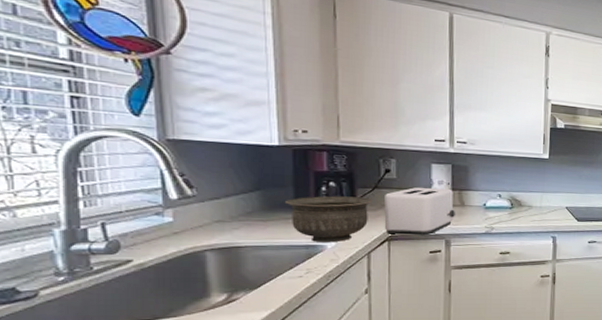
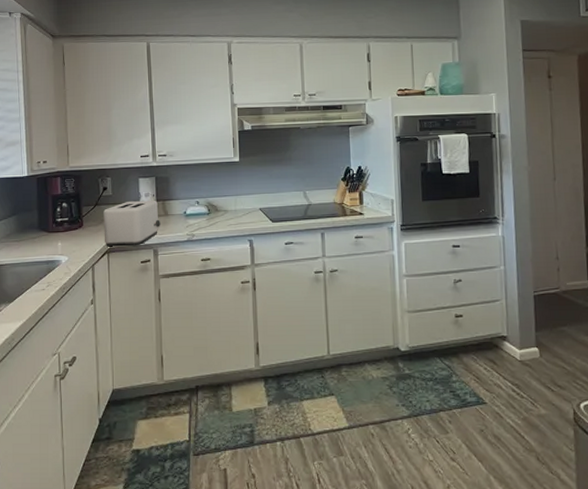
bowl: present [284,196,372,243] -> none [31,214,94,258]

